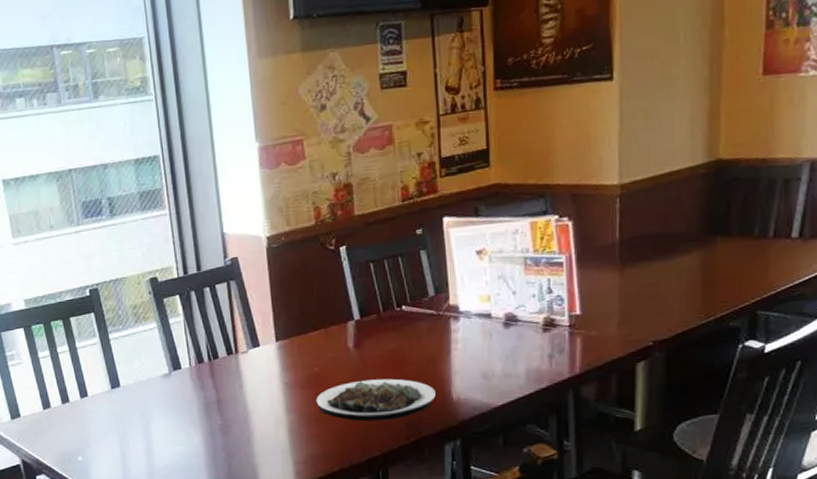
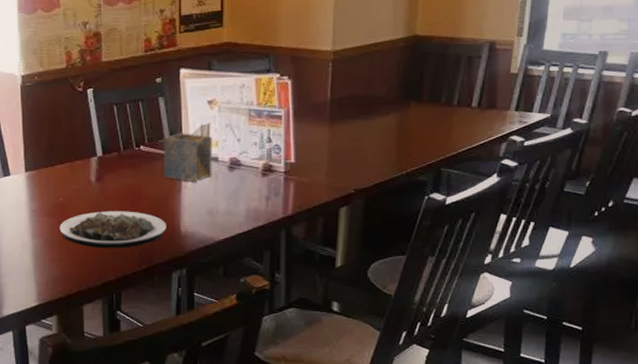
napkin holder: none [427,275,485,343] -> present [163,123,212,183]

